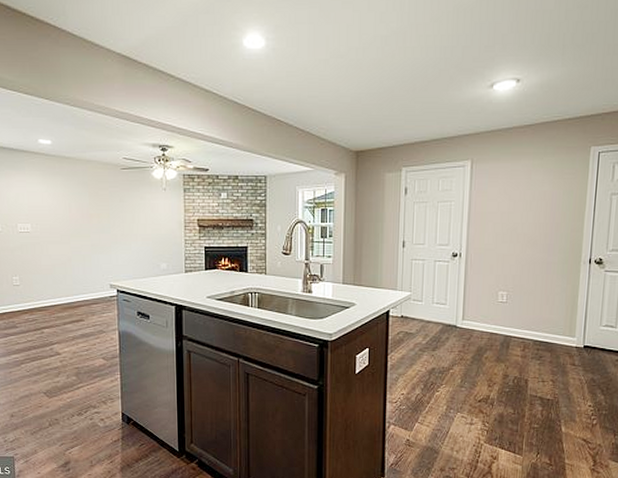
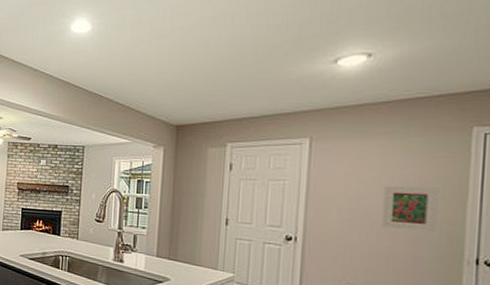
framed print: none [525,201,566,239] -> present [381,185,439,232]

